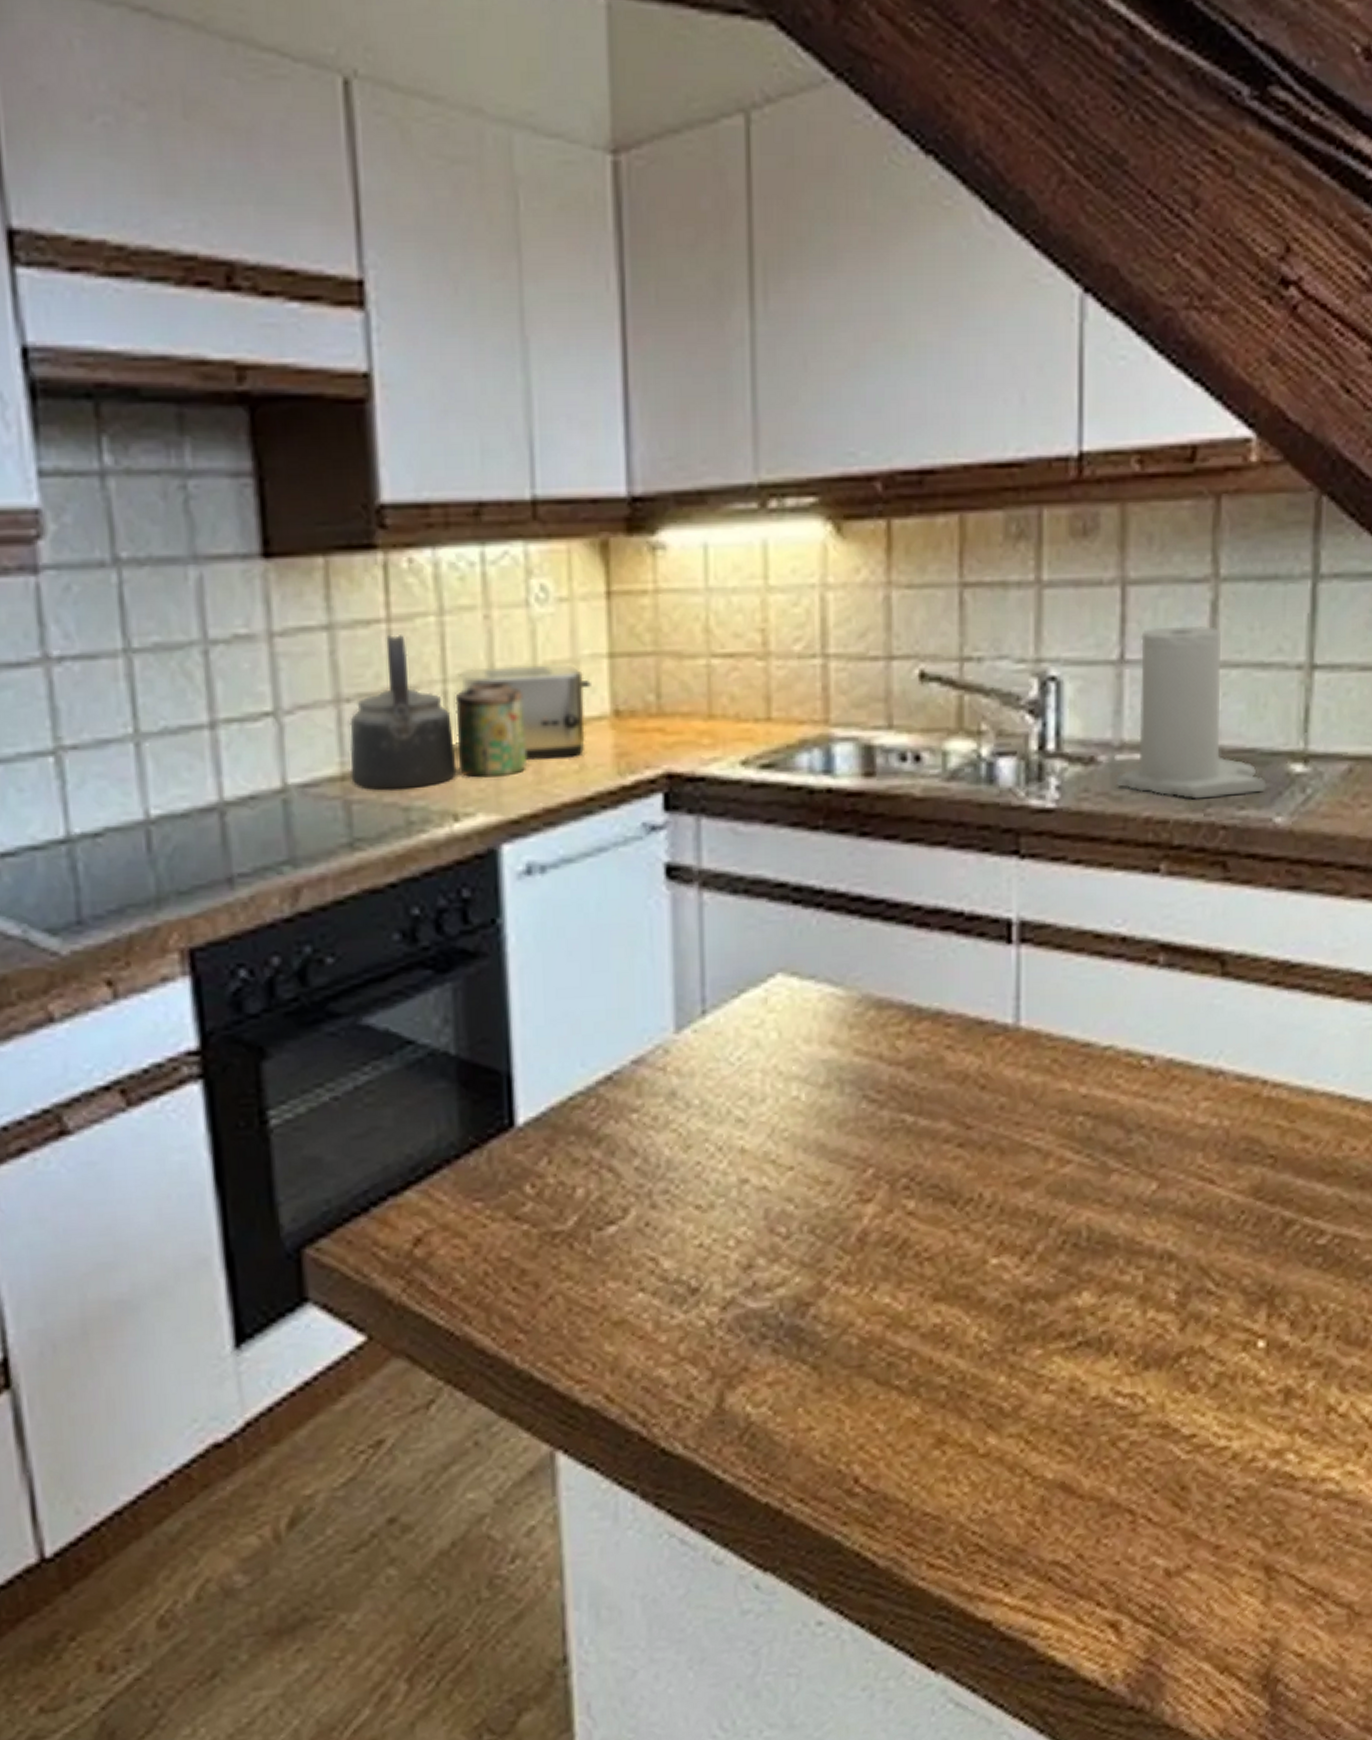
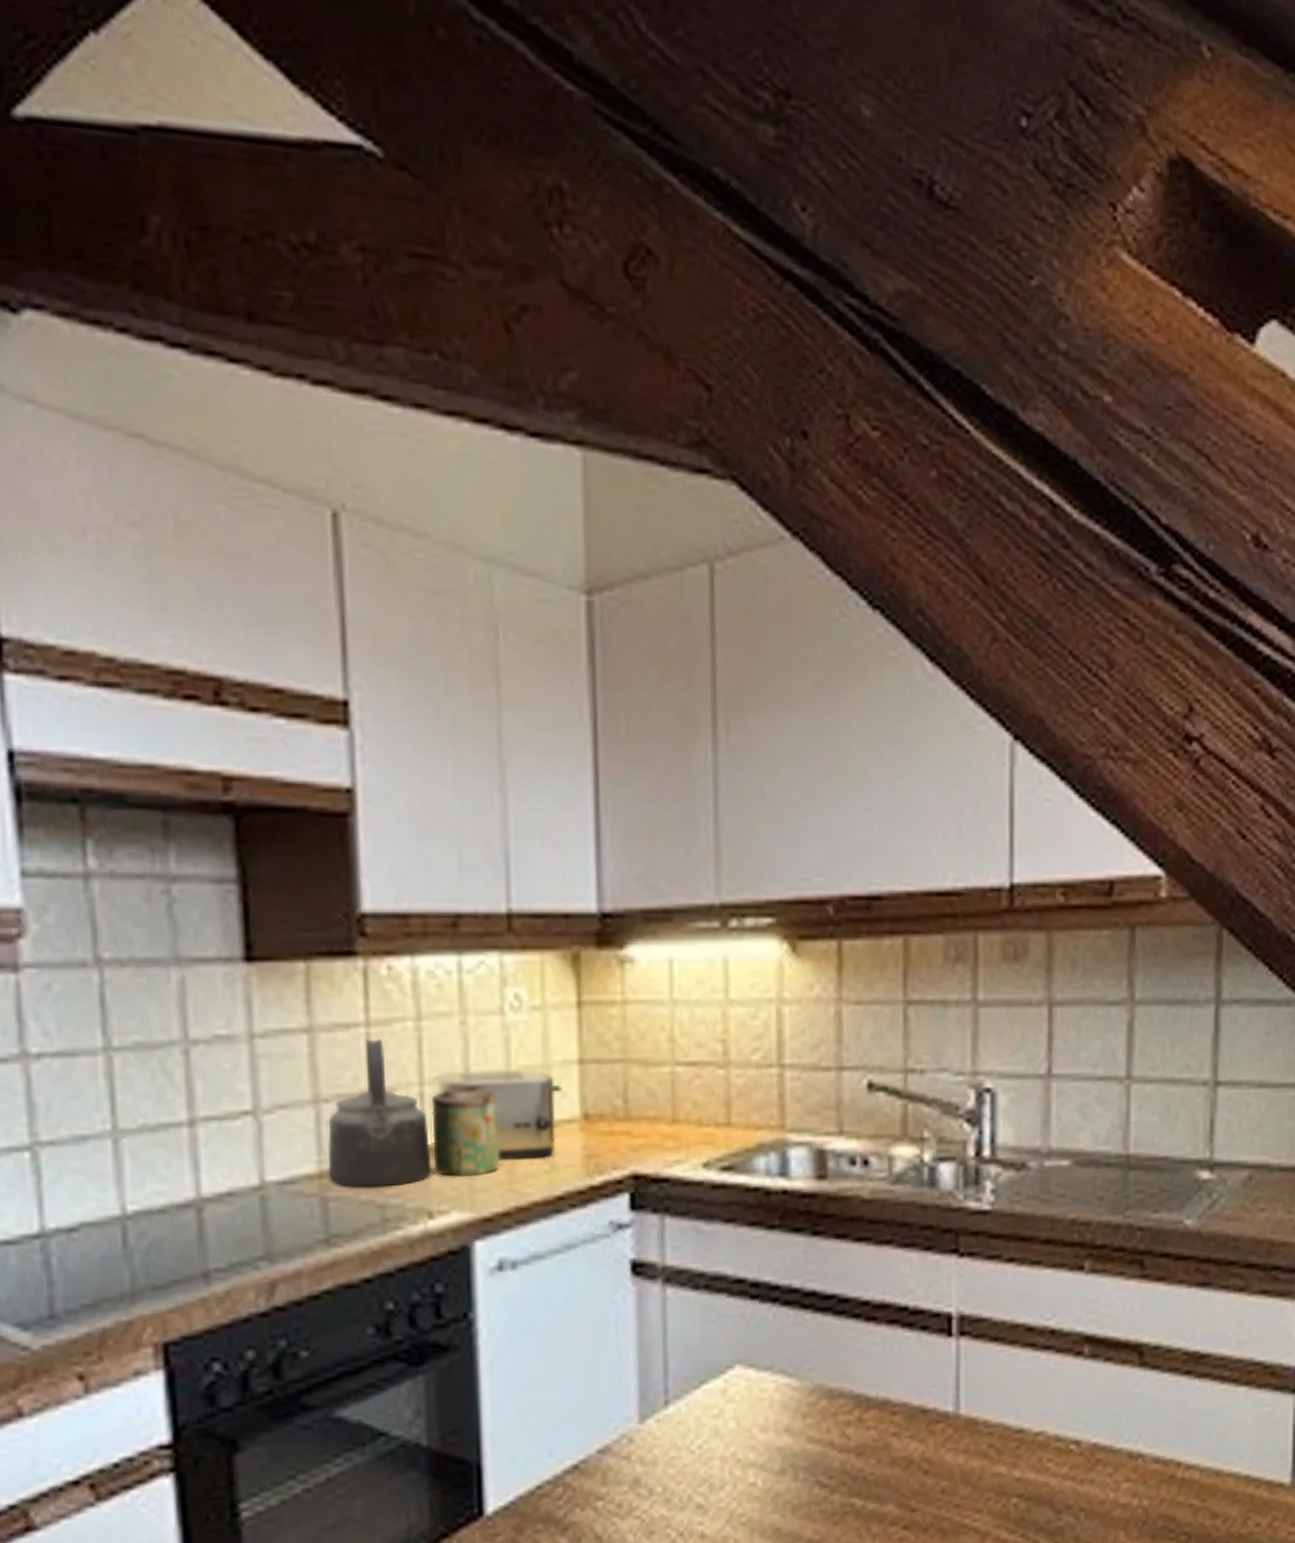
paper towel: present [1116,626,1268,799] -> none [1044,1044,1179,1203]

